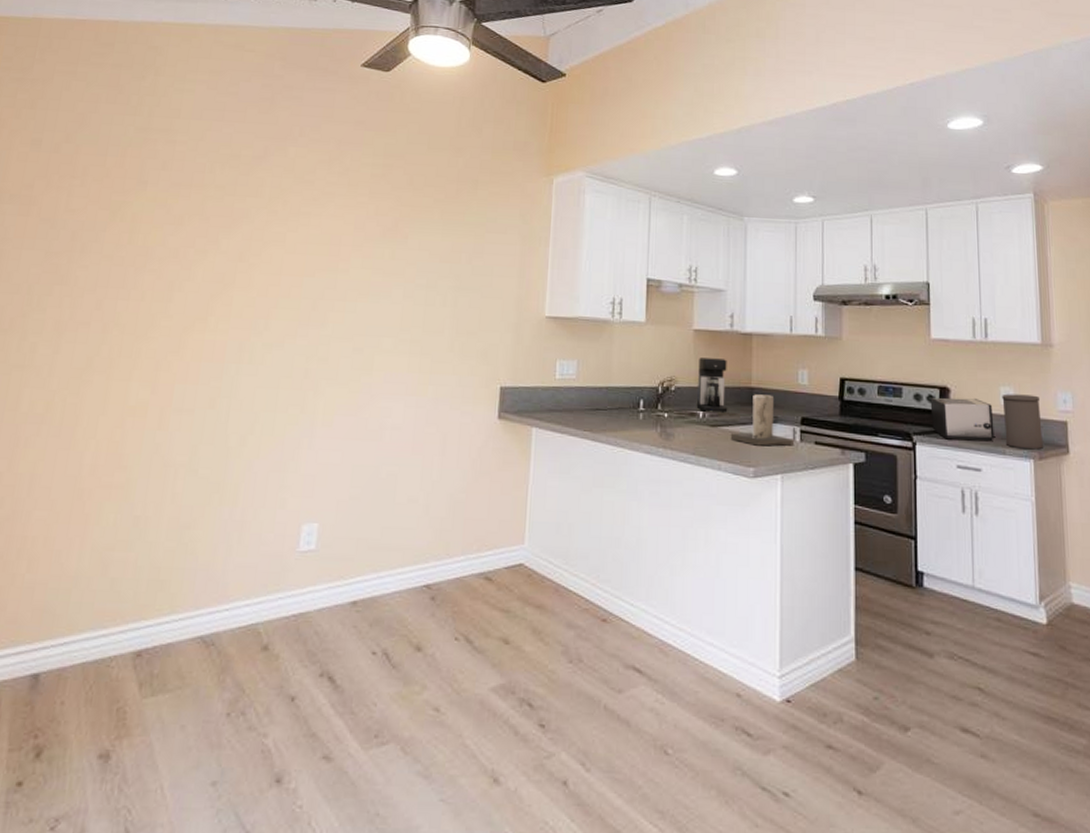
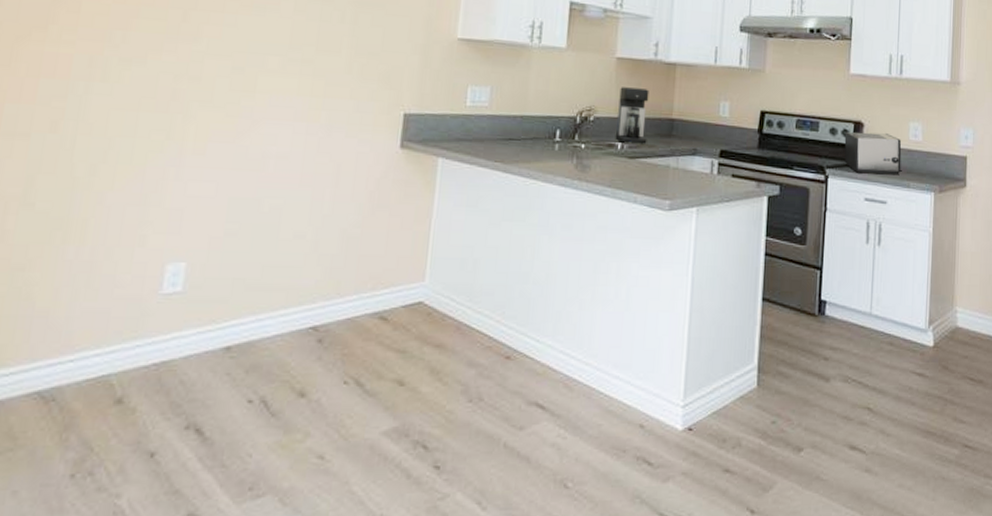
paper towel roll: present [730,394,794,447] -> none [648,126,711,179]
canister: present [1002,394,1043,450] -> none [910,129,944,183]

